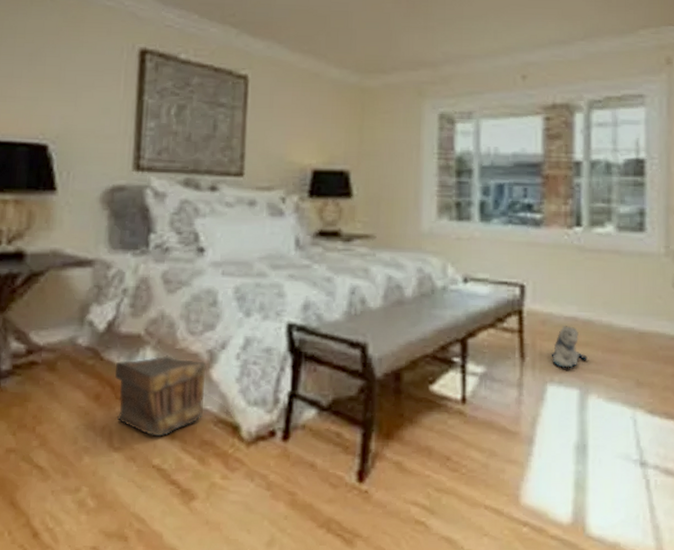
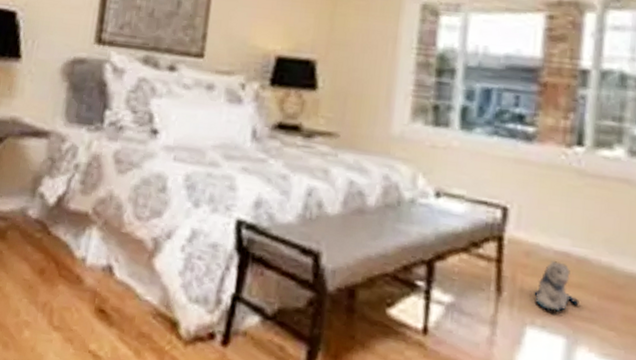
pouch: present [114,355,206,436] -> none [58,237,150,321]

